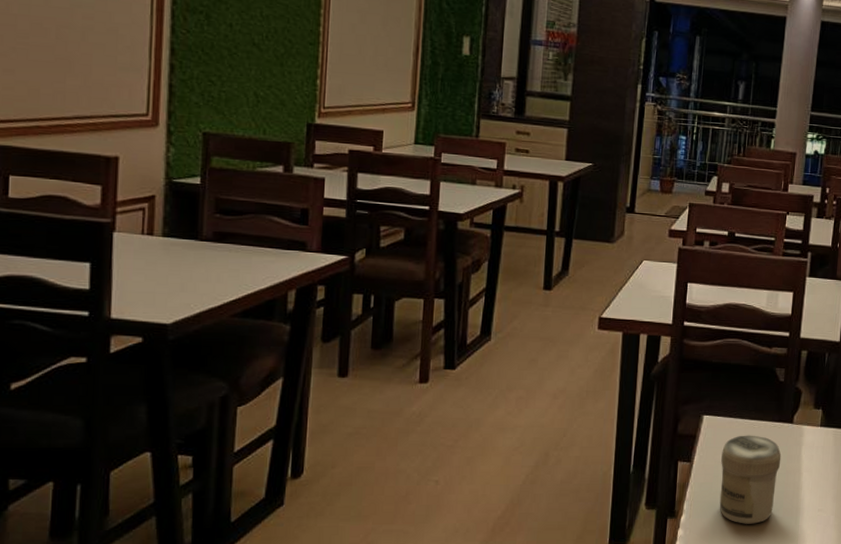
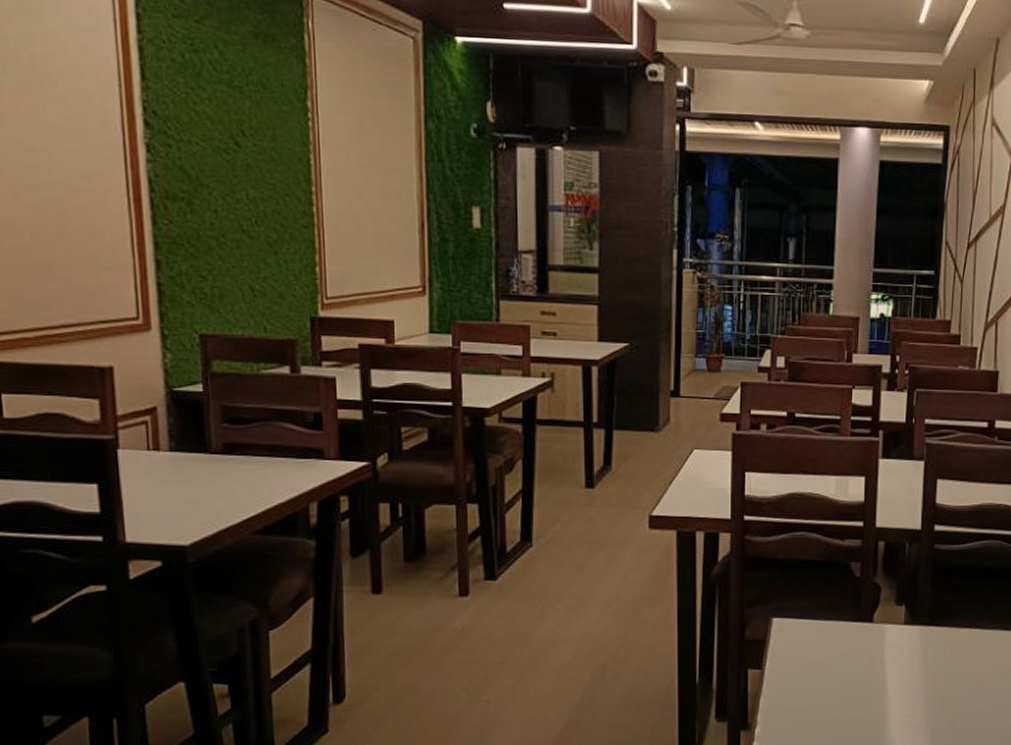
jar: present [719,435,782,524] -> none [796,637,862,734]

